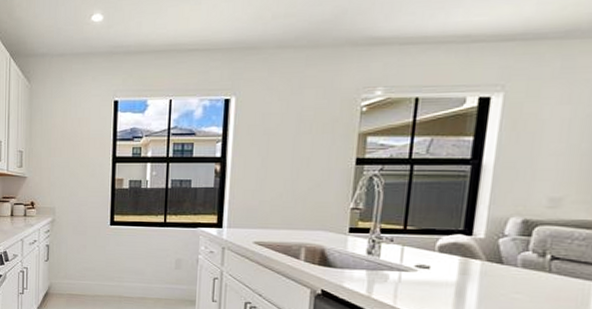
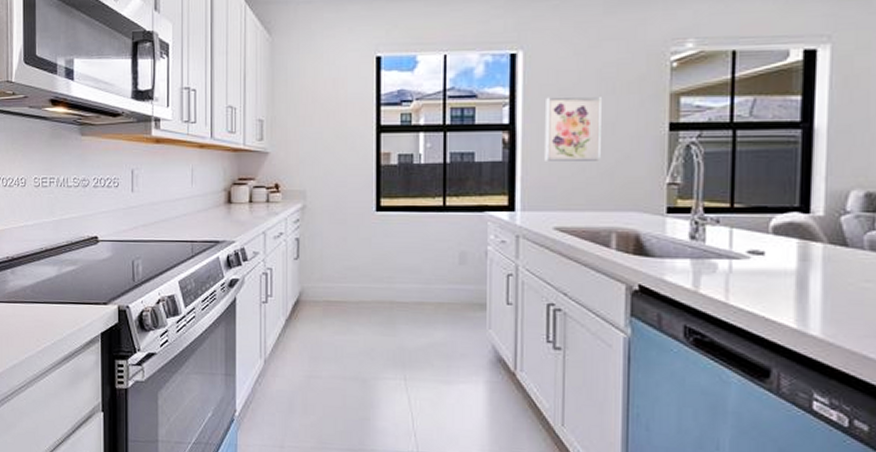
wall art: none [249,135,299,190] -> present [545,97,601,163]

